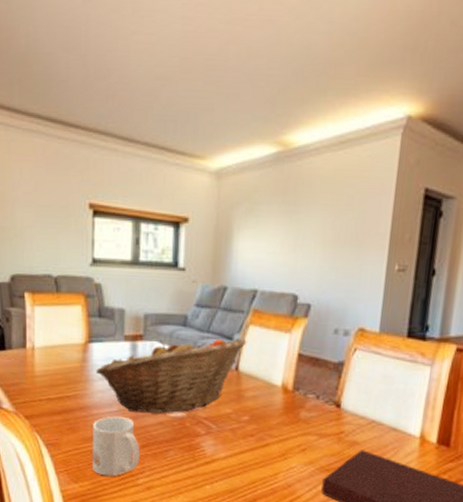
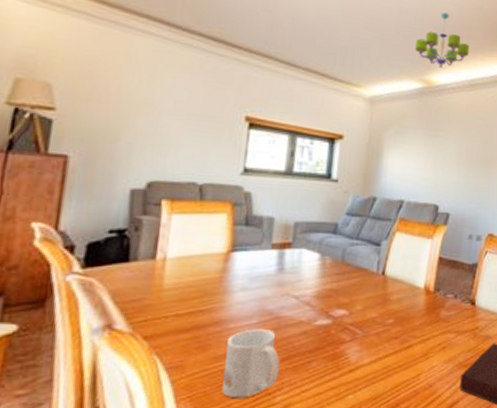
fruit basket: present [96,338,247,414] -> none [237,244,393,323]
chandelier: none [267,46,339,125] -> present [414,12,469,69]

